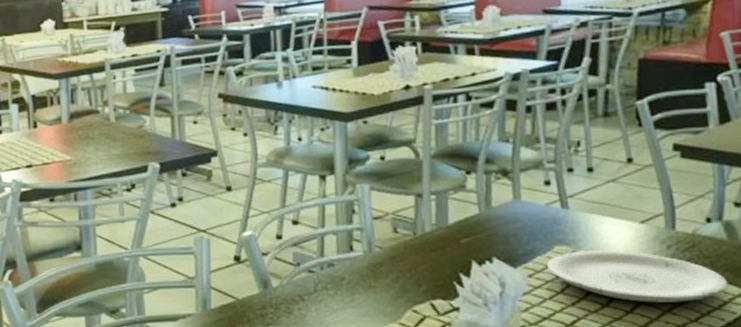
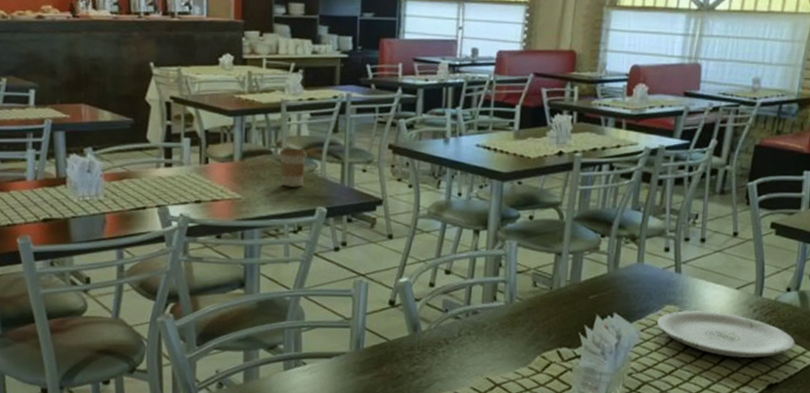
coffee cup: none [107,105,135,145] -> present [280,148,307,187]

